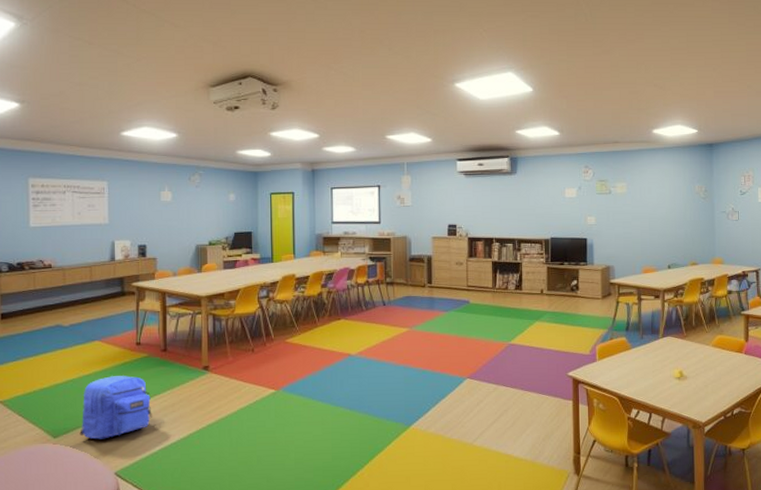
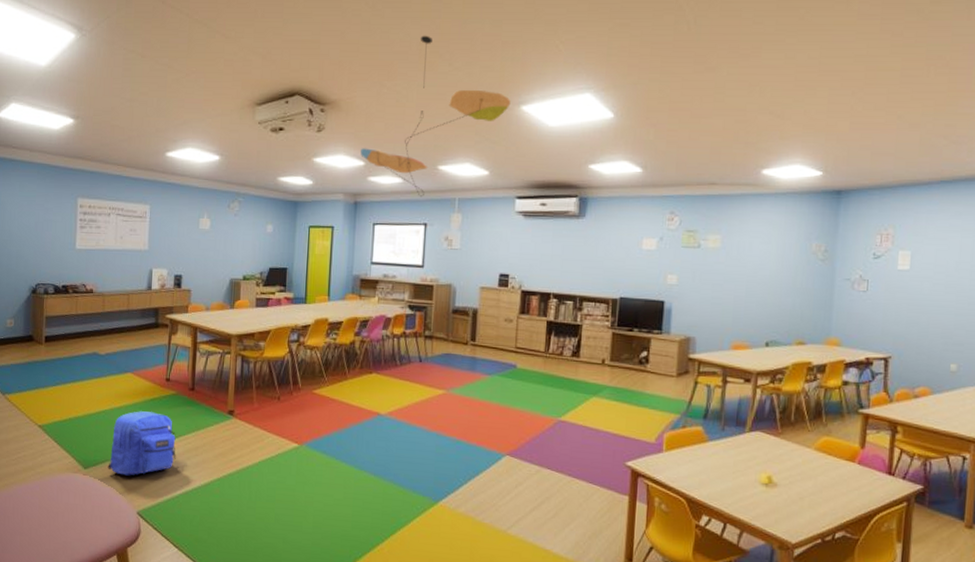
ceiling mobile: none [314,24,446,163] -> present [360,35,511,198]

